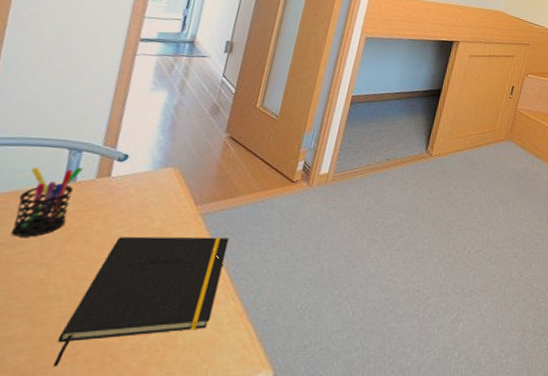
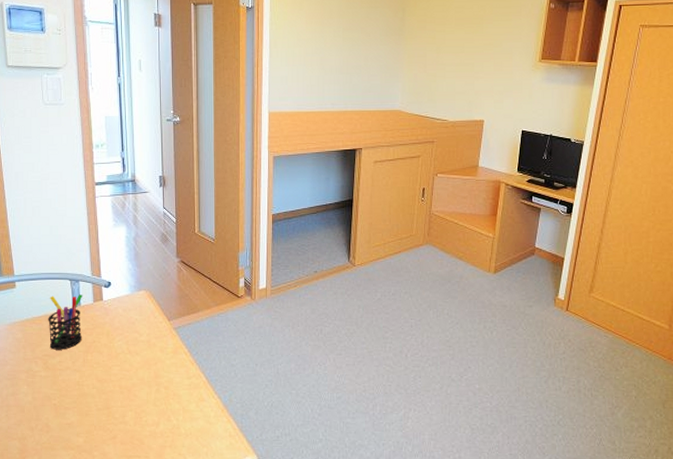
notepad: present [53,236,230,367] -> none [100,347,200,446]

